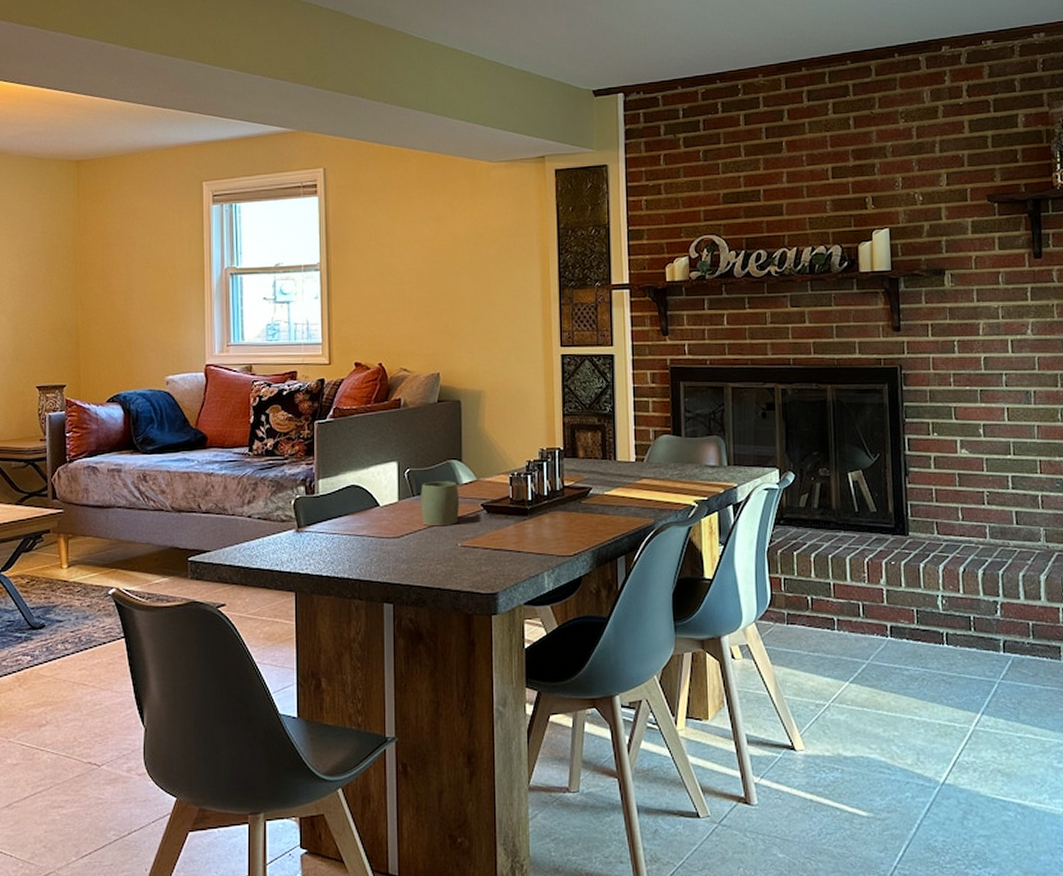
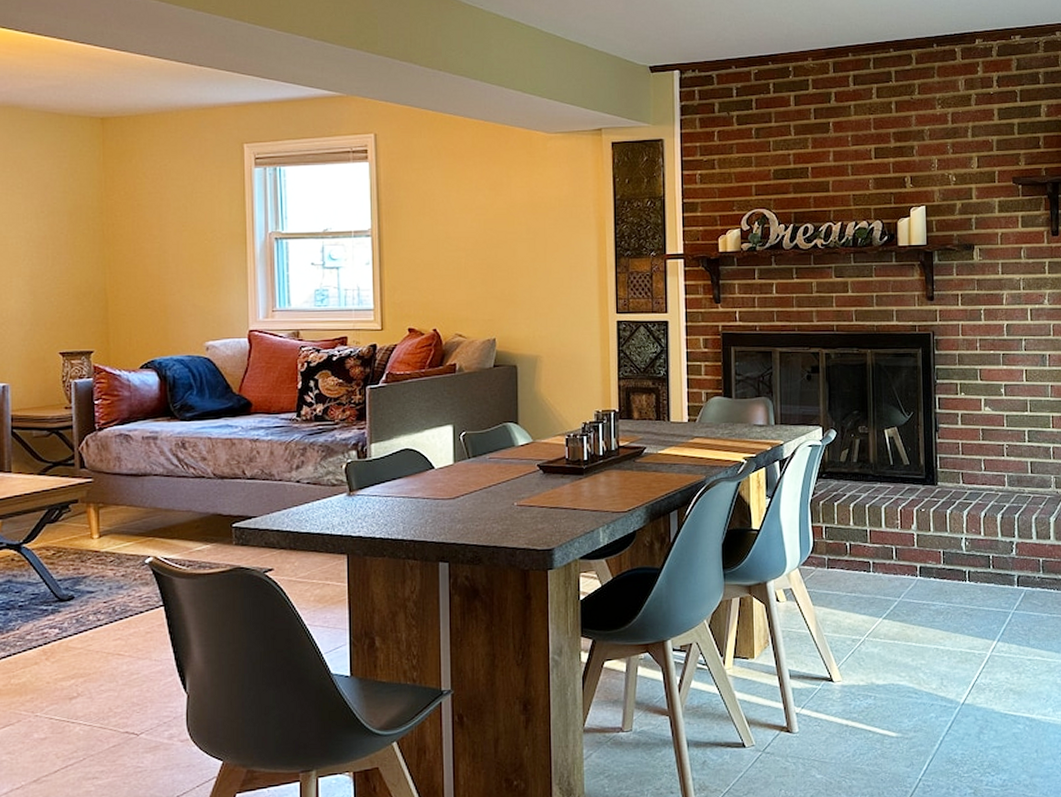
mug: present [421,481,460,527] -> none [476,443,516,487]

